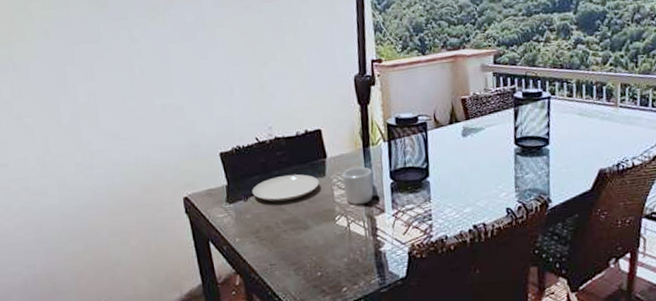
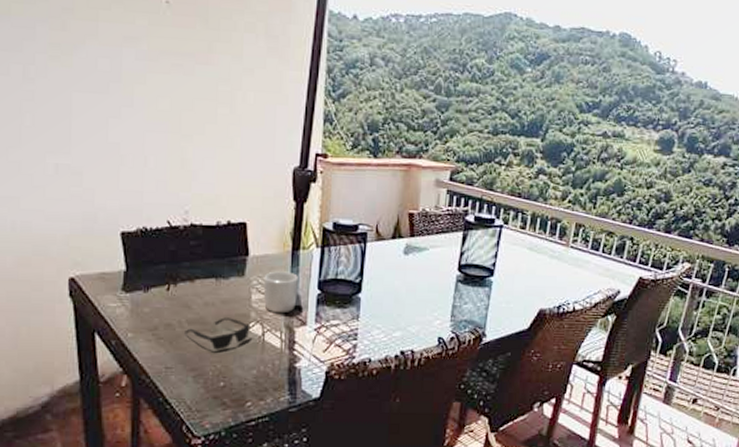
plate: present [252,174,319,202] -> none [155,268,236,298]
sunglasses: none [282,214,337,244] -> present [184,317,250,350]

